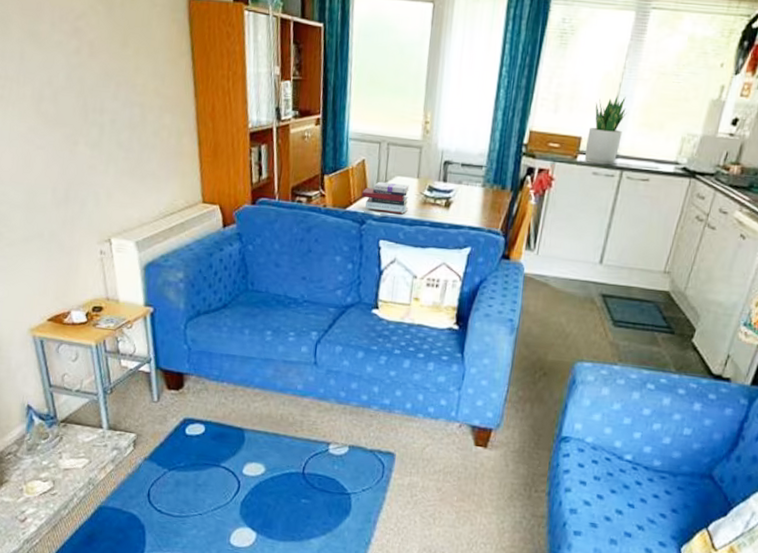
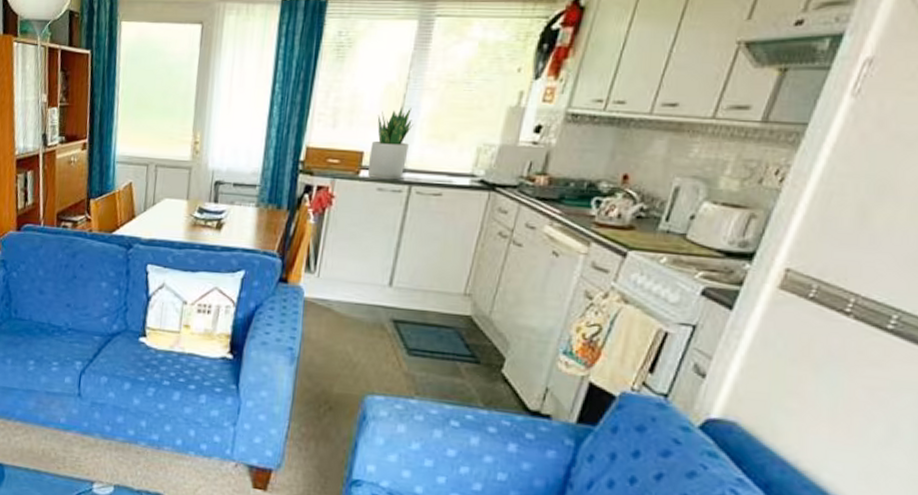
books: present [362,181,409,215] -> none [129,204,178,238]

